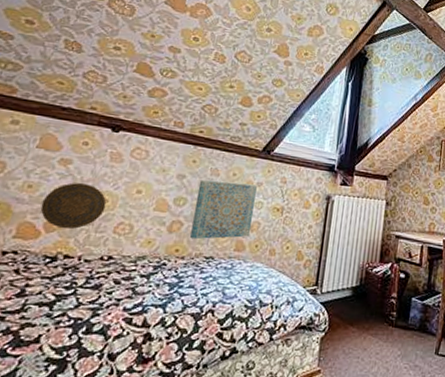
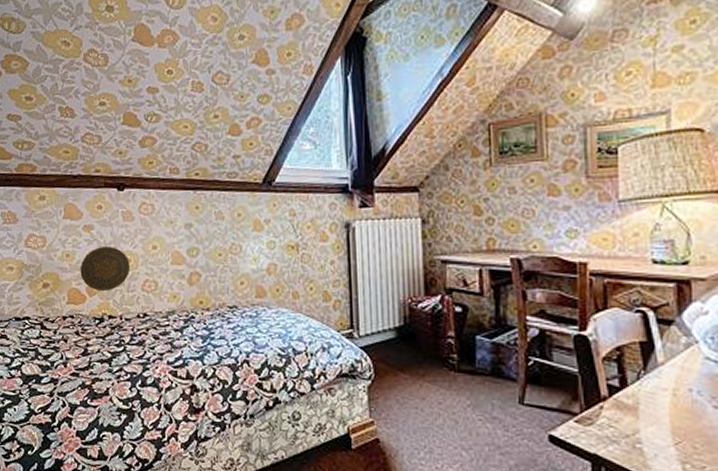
wall art: present [189,180,257,240] -> none [206,223,269,290]

